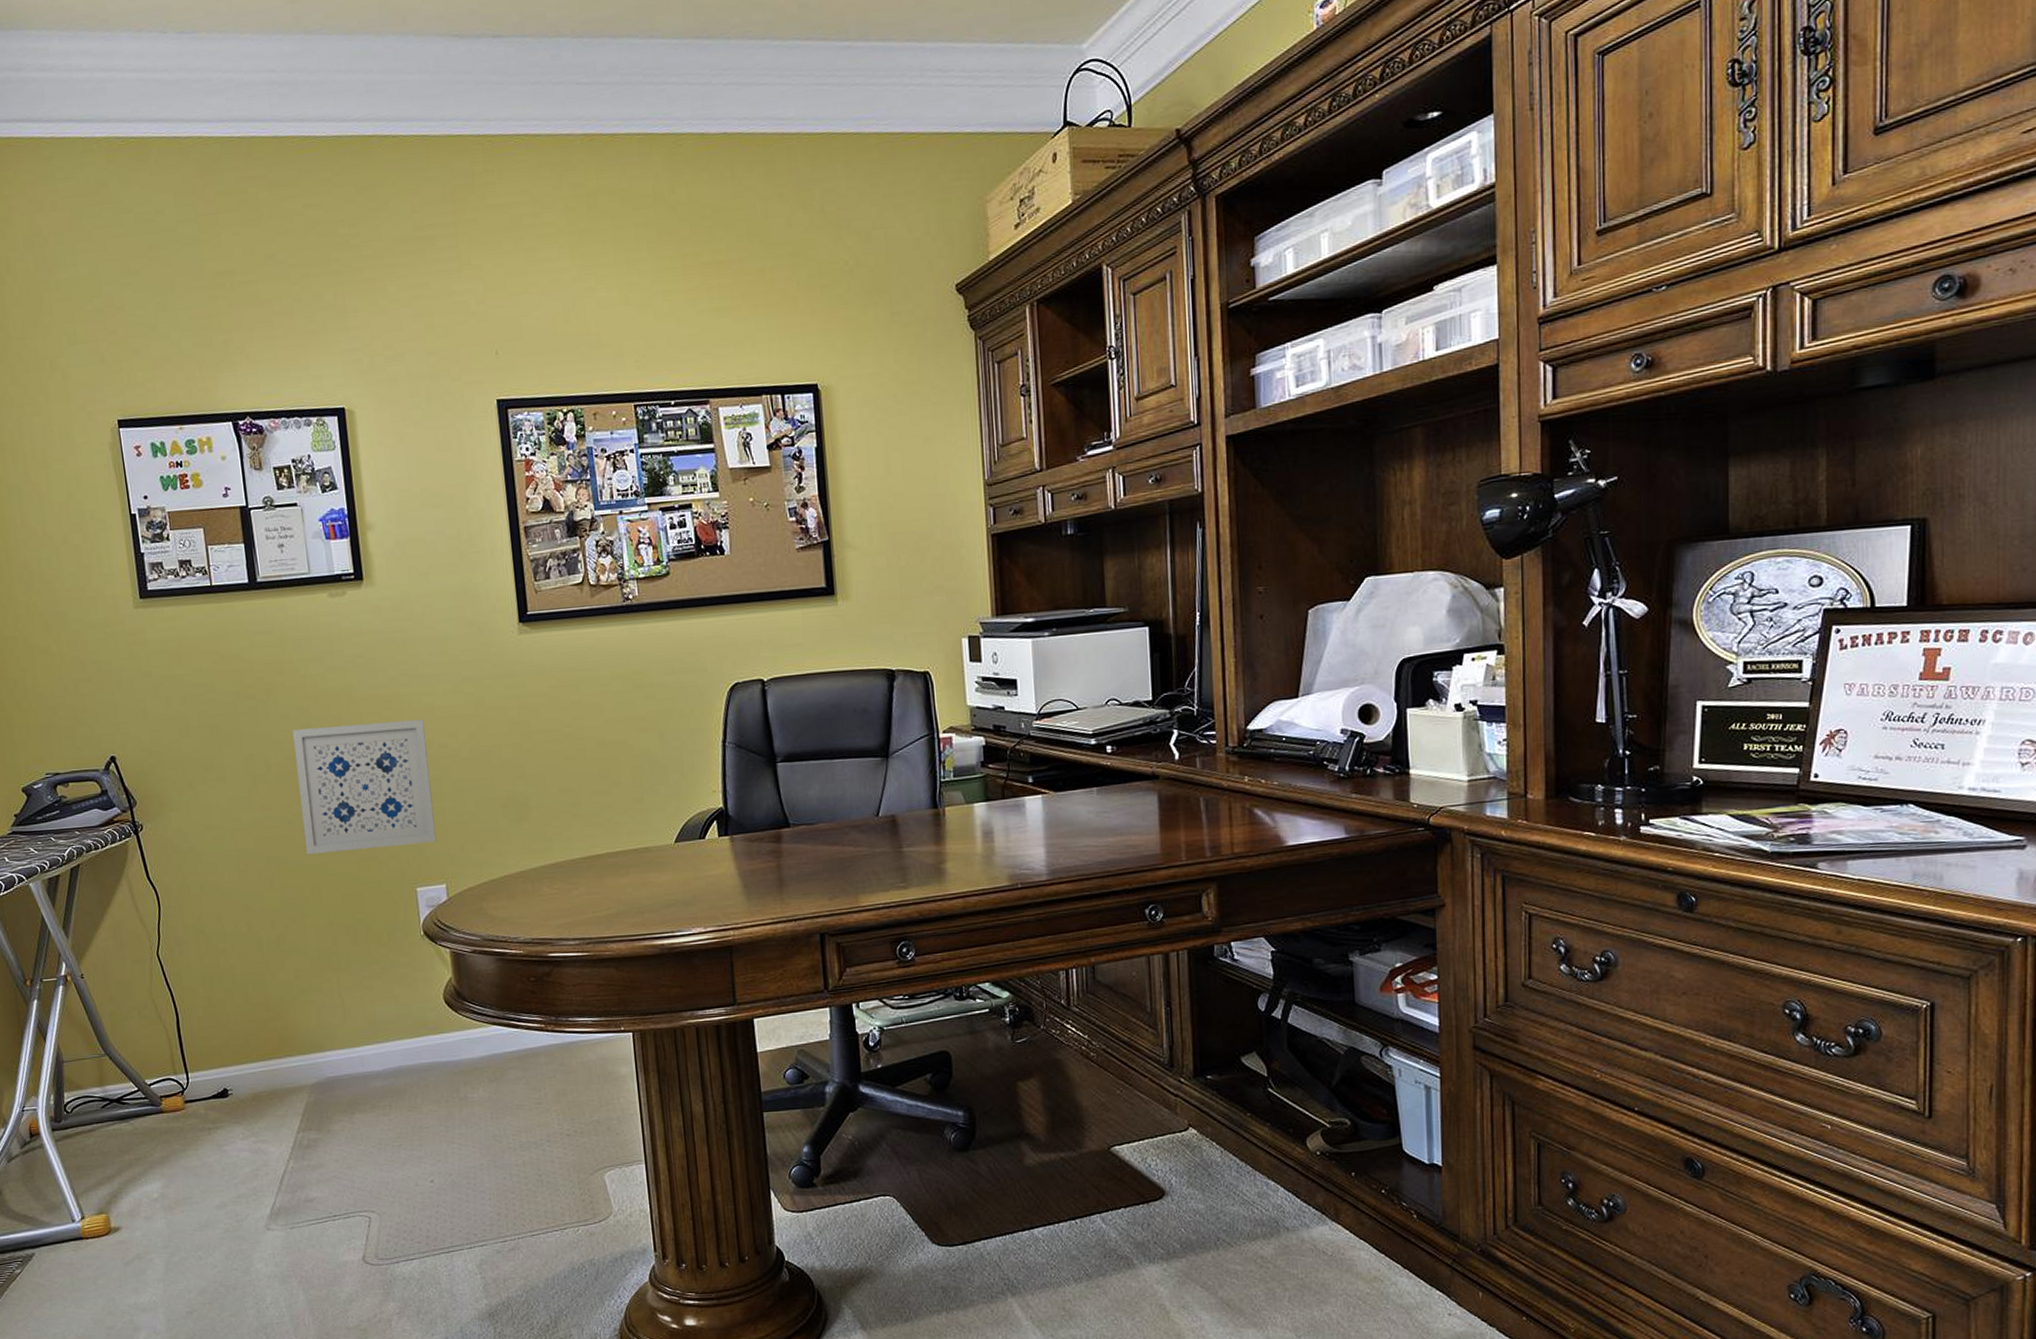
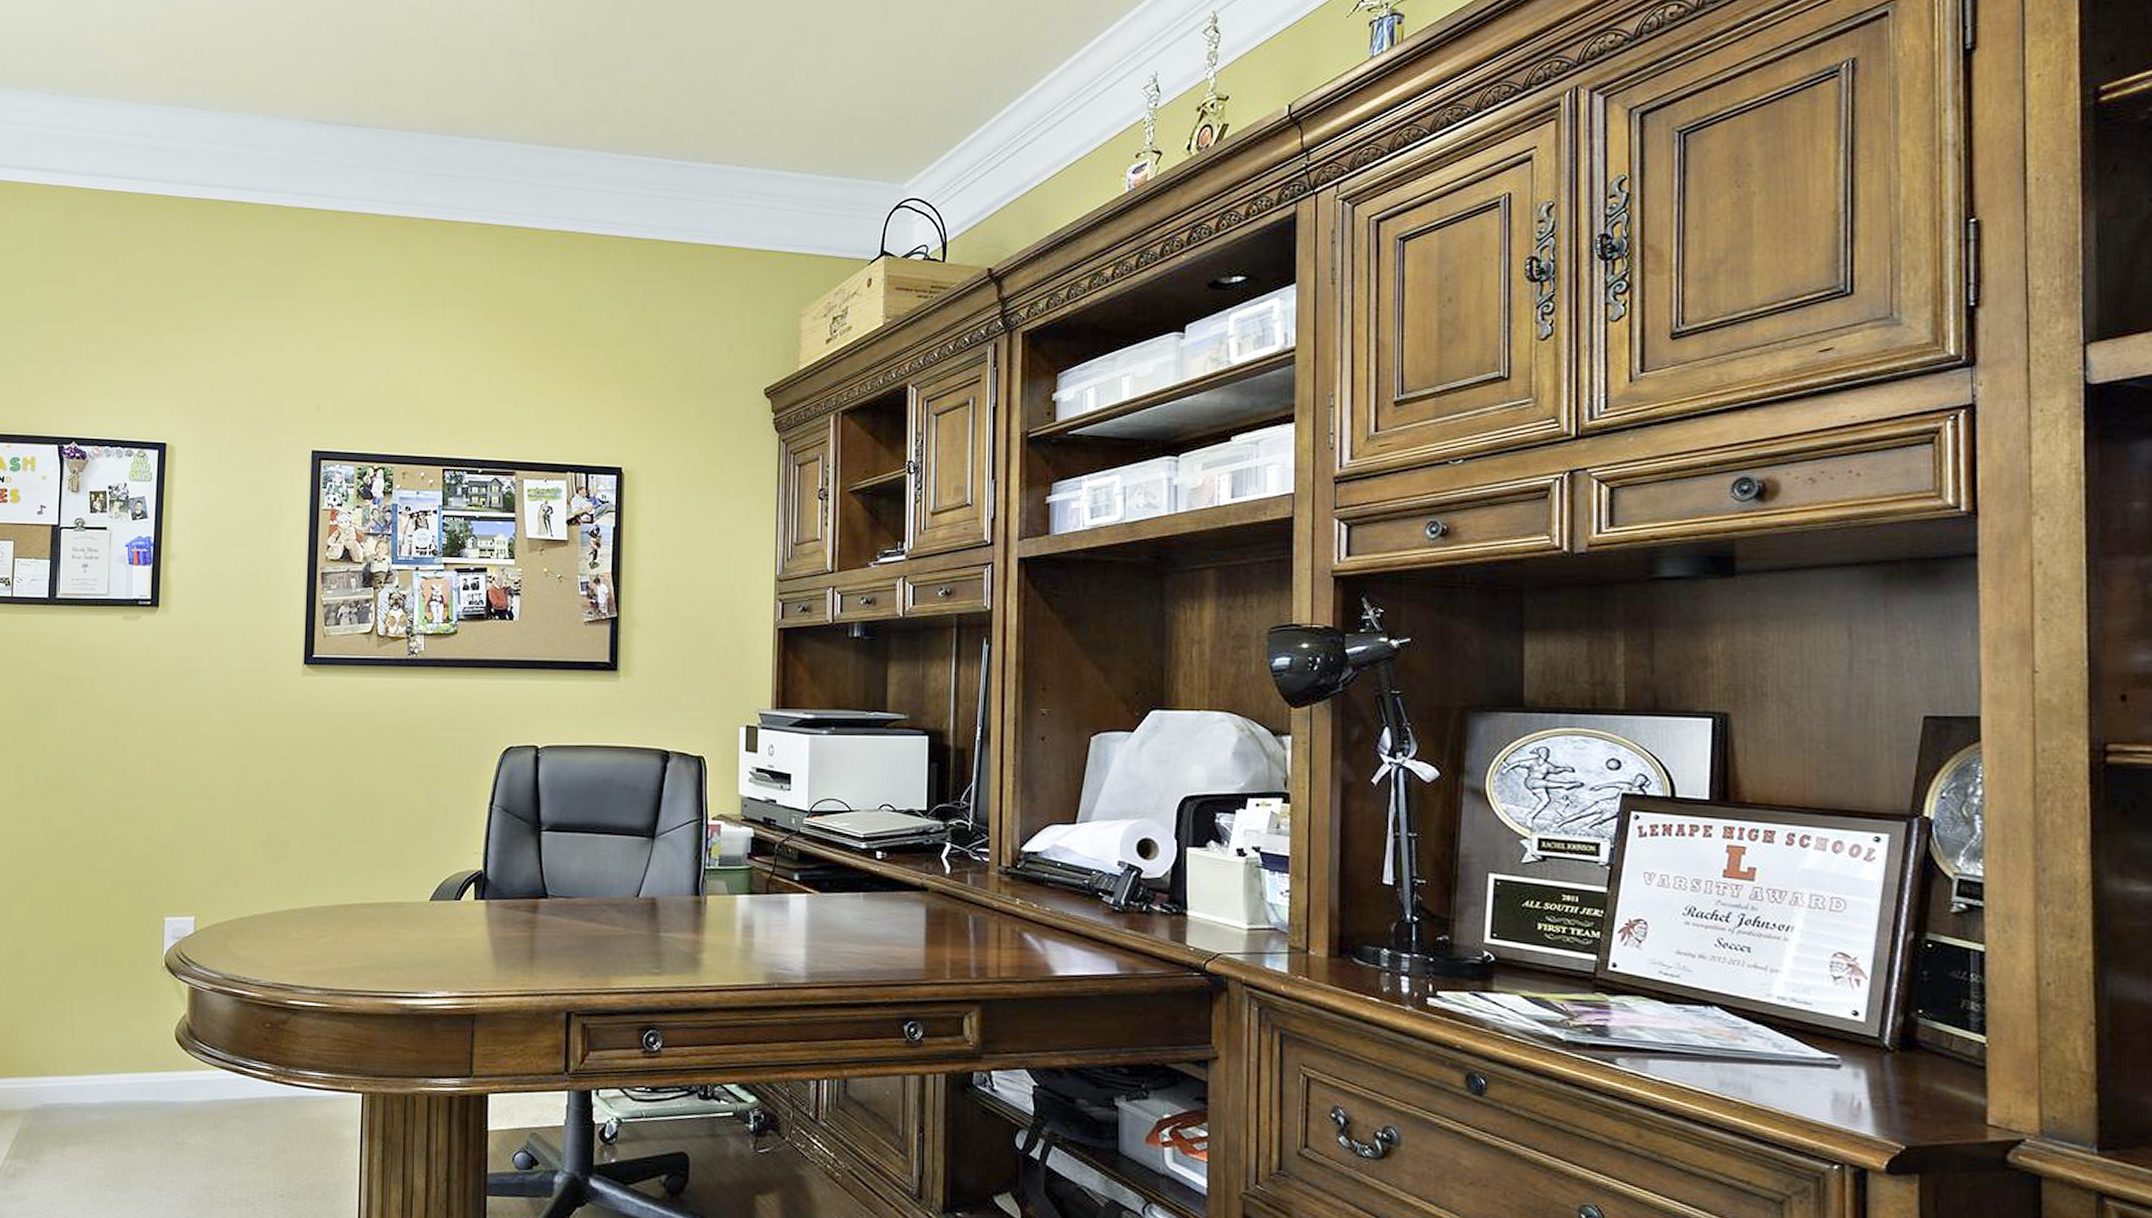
wall art: present [293,719,437,855] -> none [61,744,198,873]

